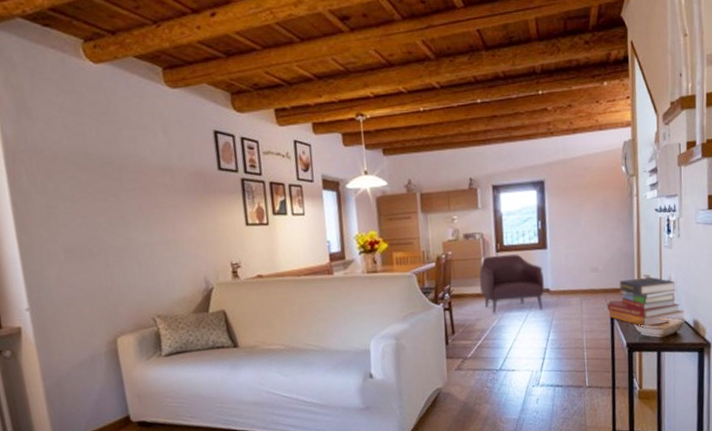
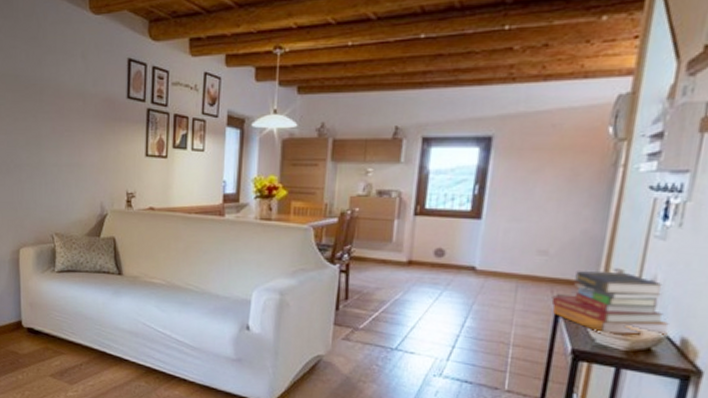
armchair: present [479,254,545,314] -> none [387,220,471,291]

